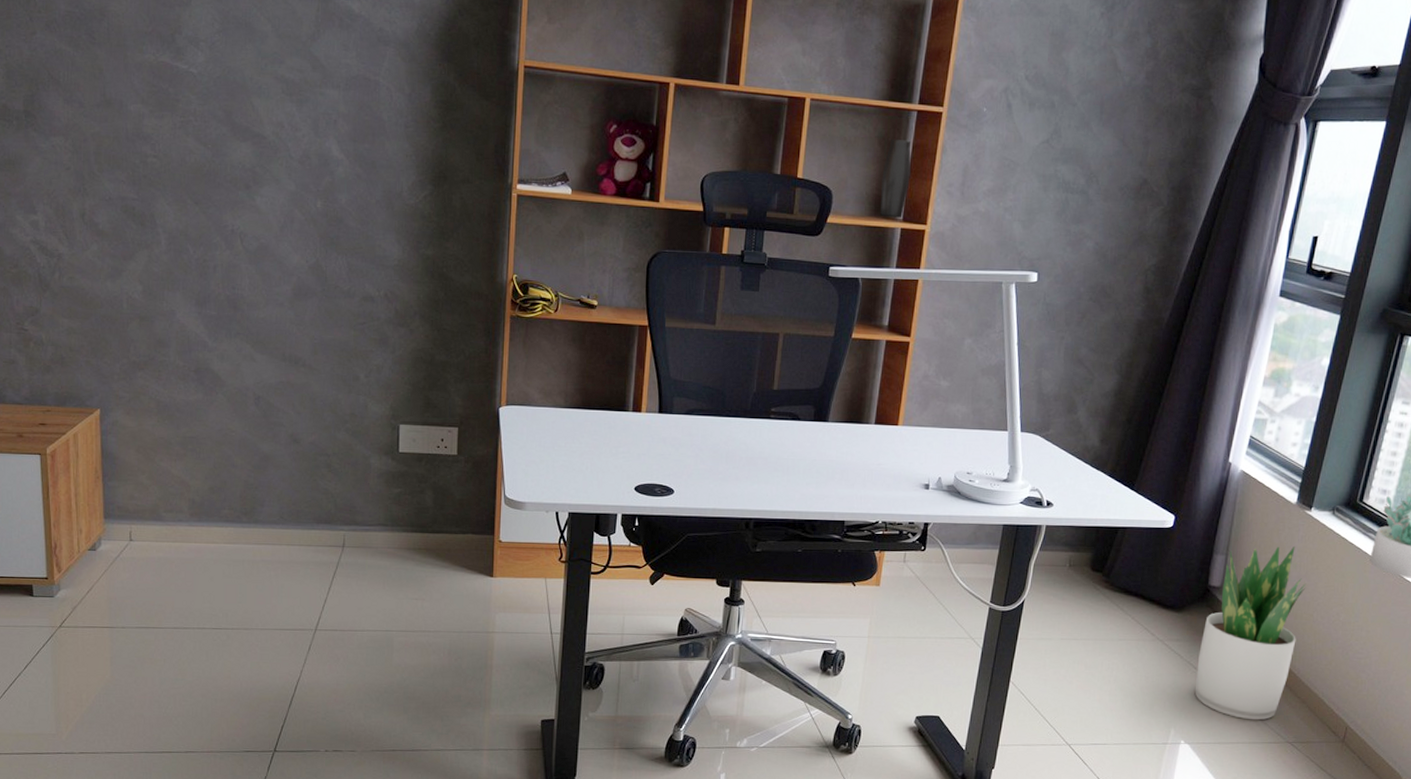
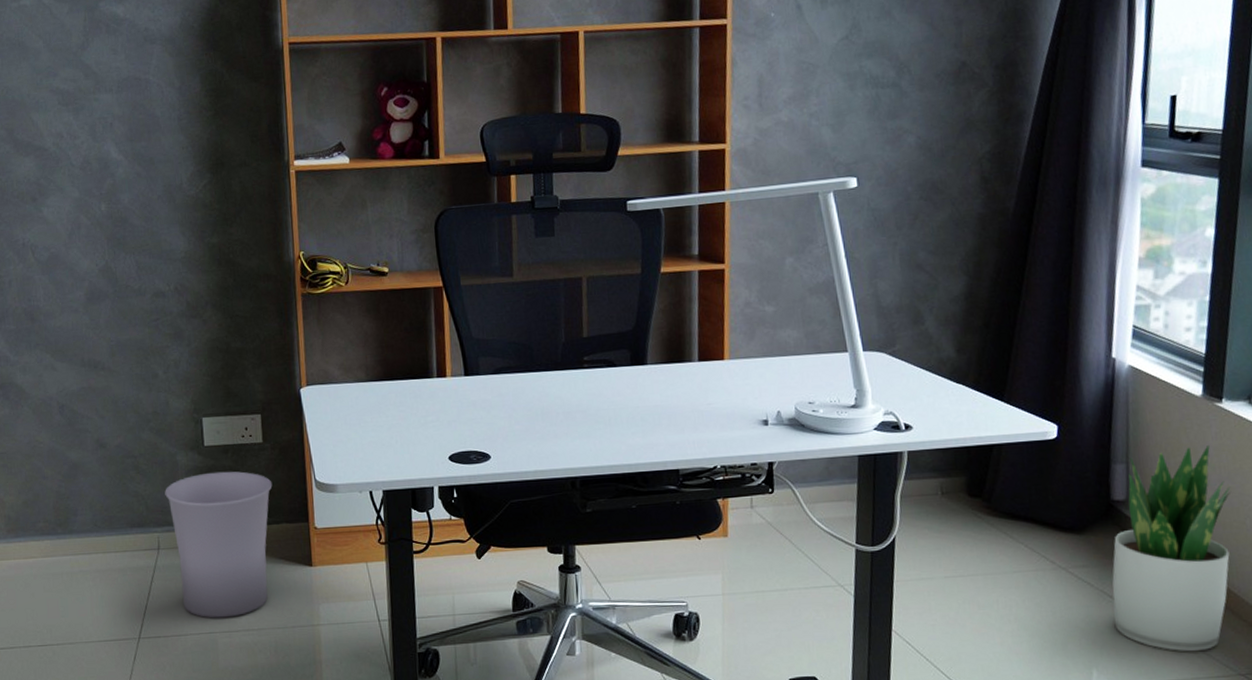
waste bin: none [355,478,463,618] -> present [165,471,273,618]
vase: present [880,138,911,218] -> none [670,58,702,141]

